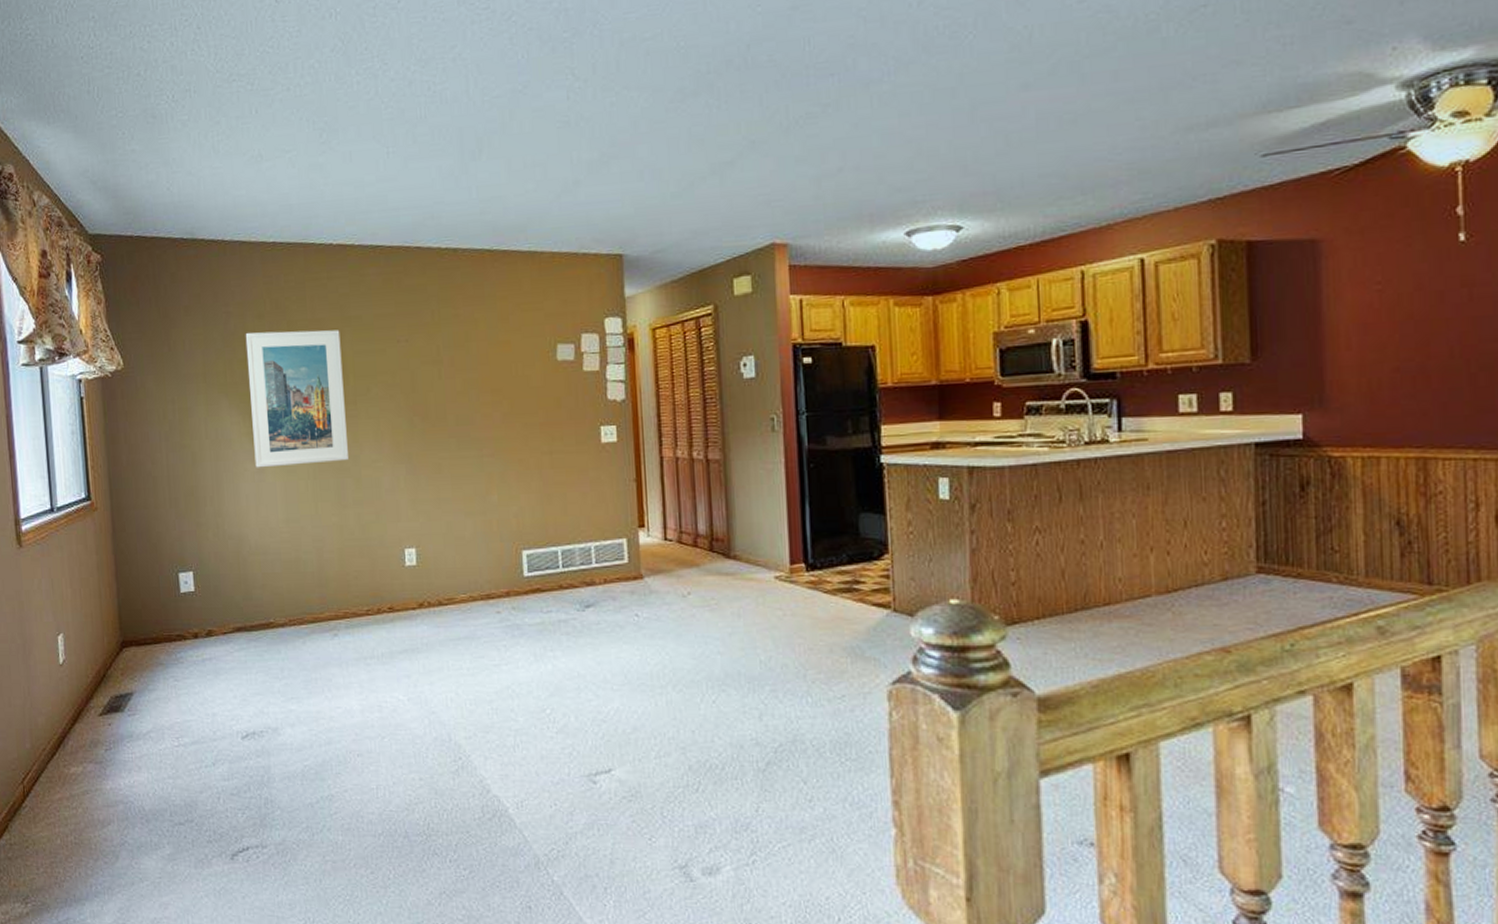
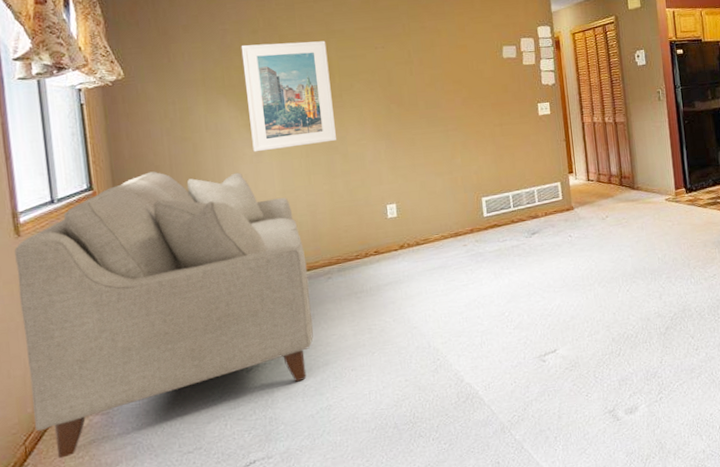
sofa: none [16,483,316,806] -> present [14,171,314,459]

